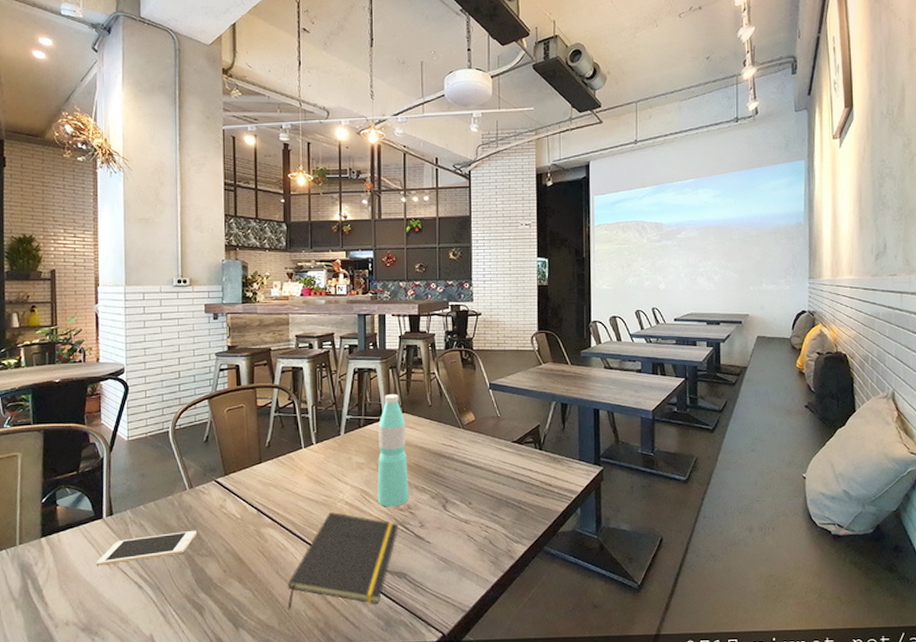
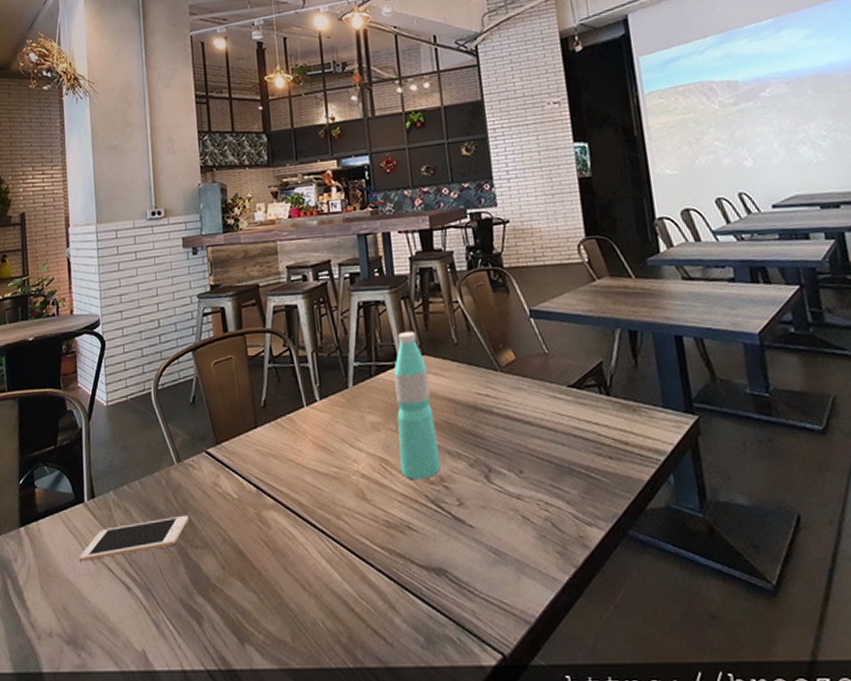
notepad: present [287,512,398,610] -> none [299,488,431,619]

